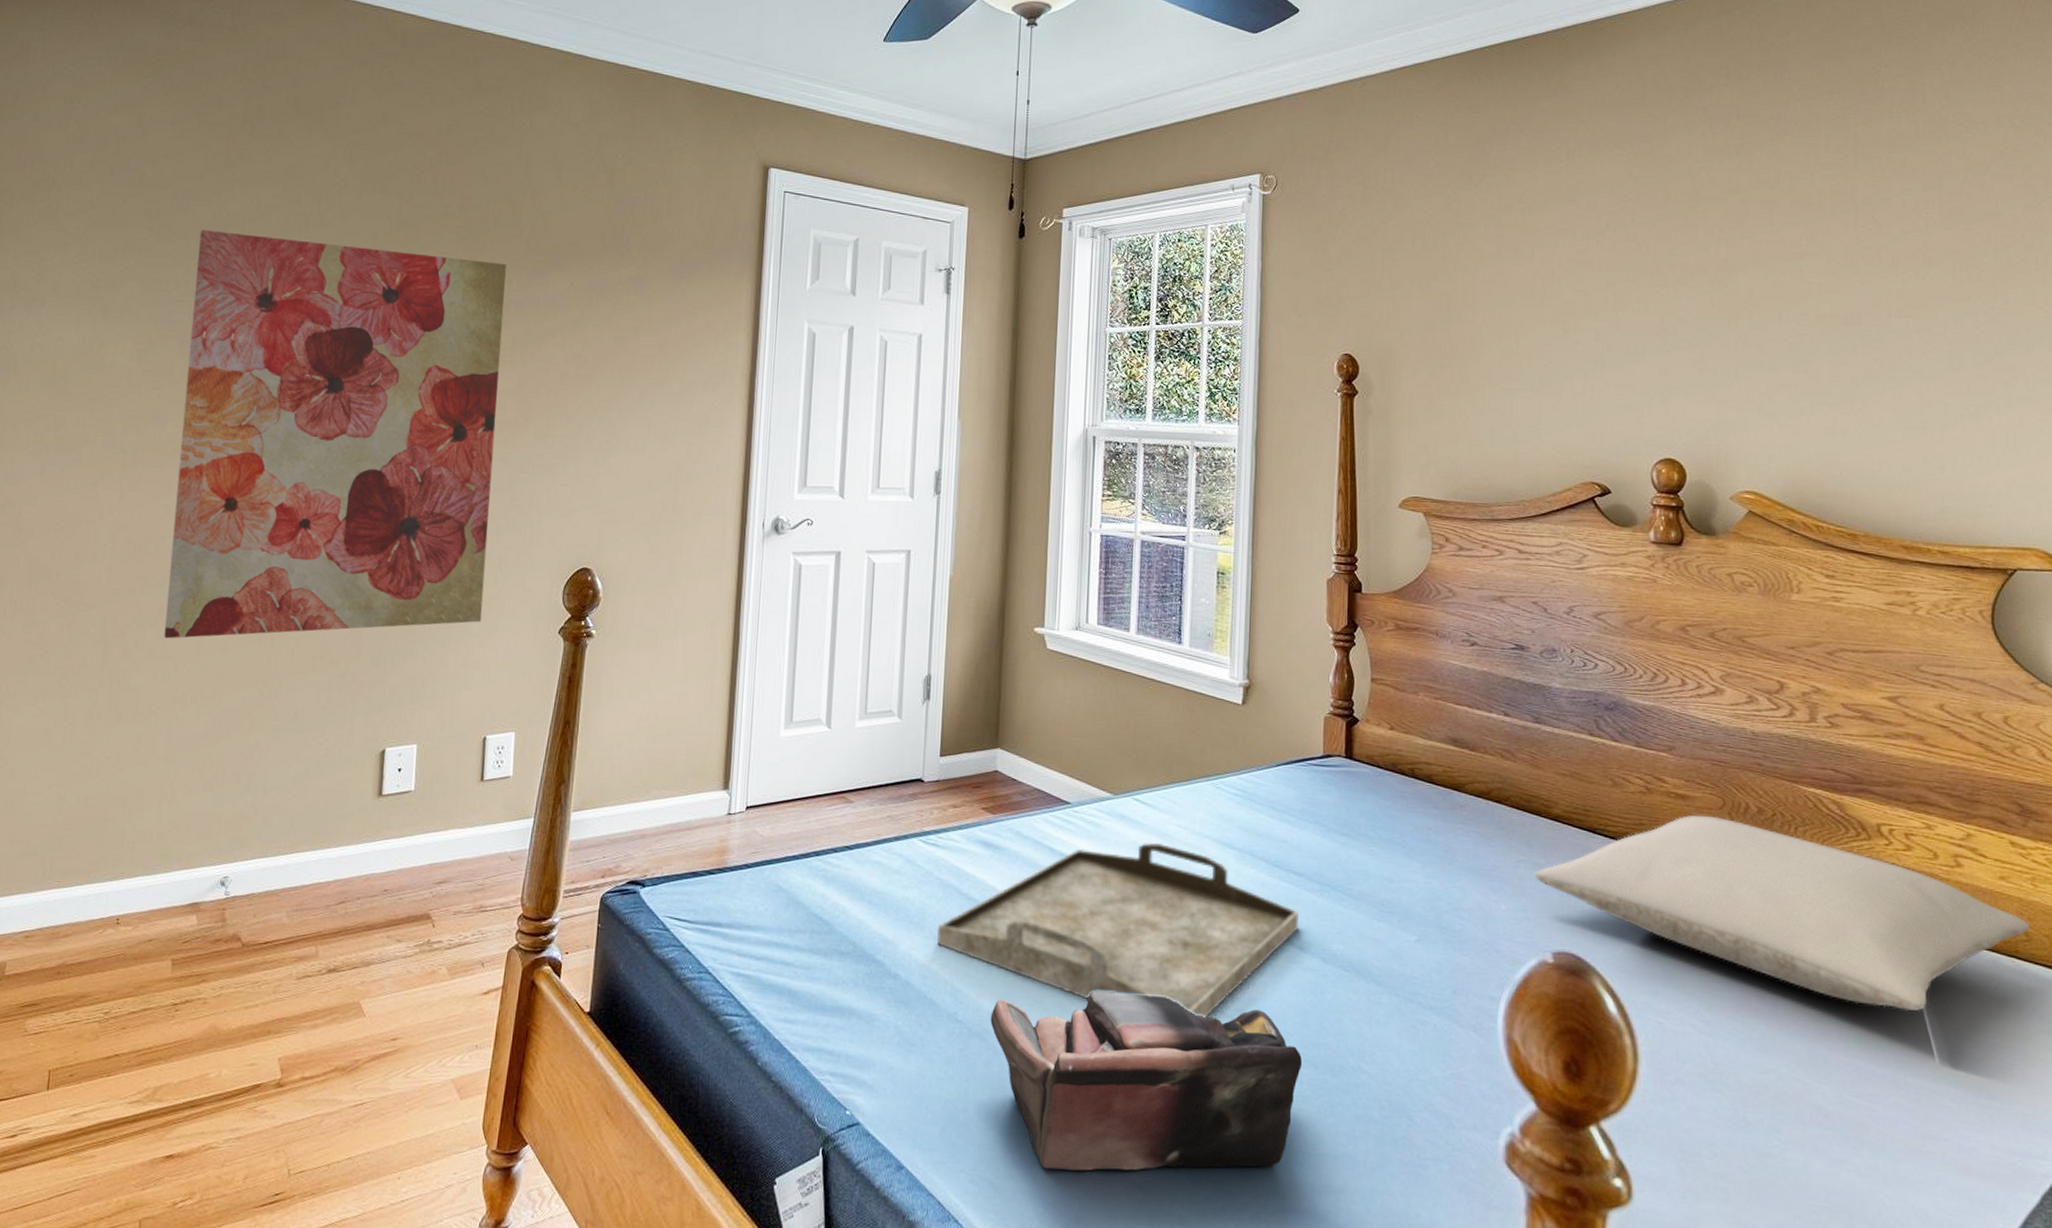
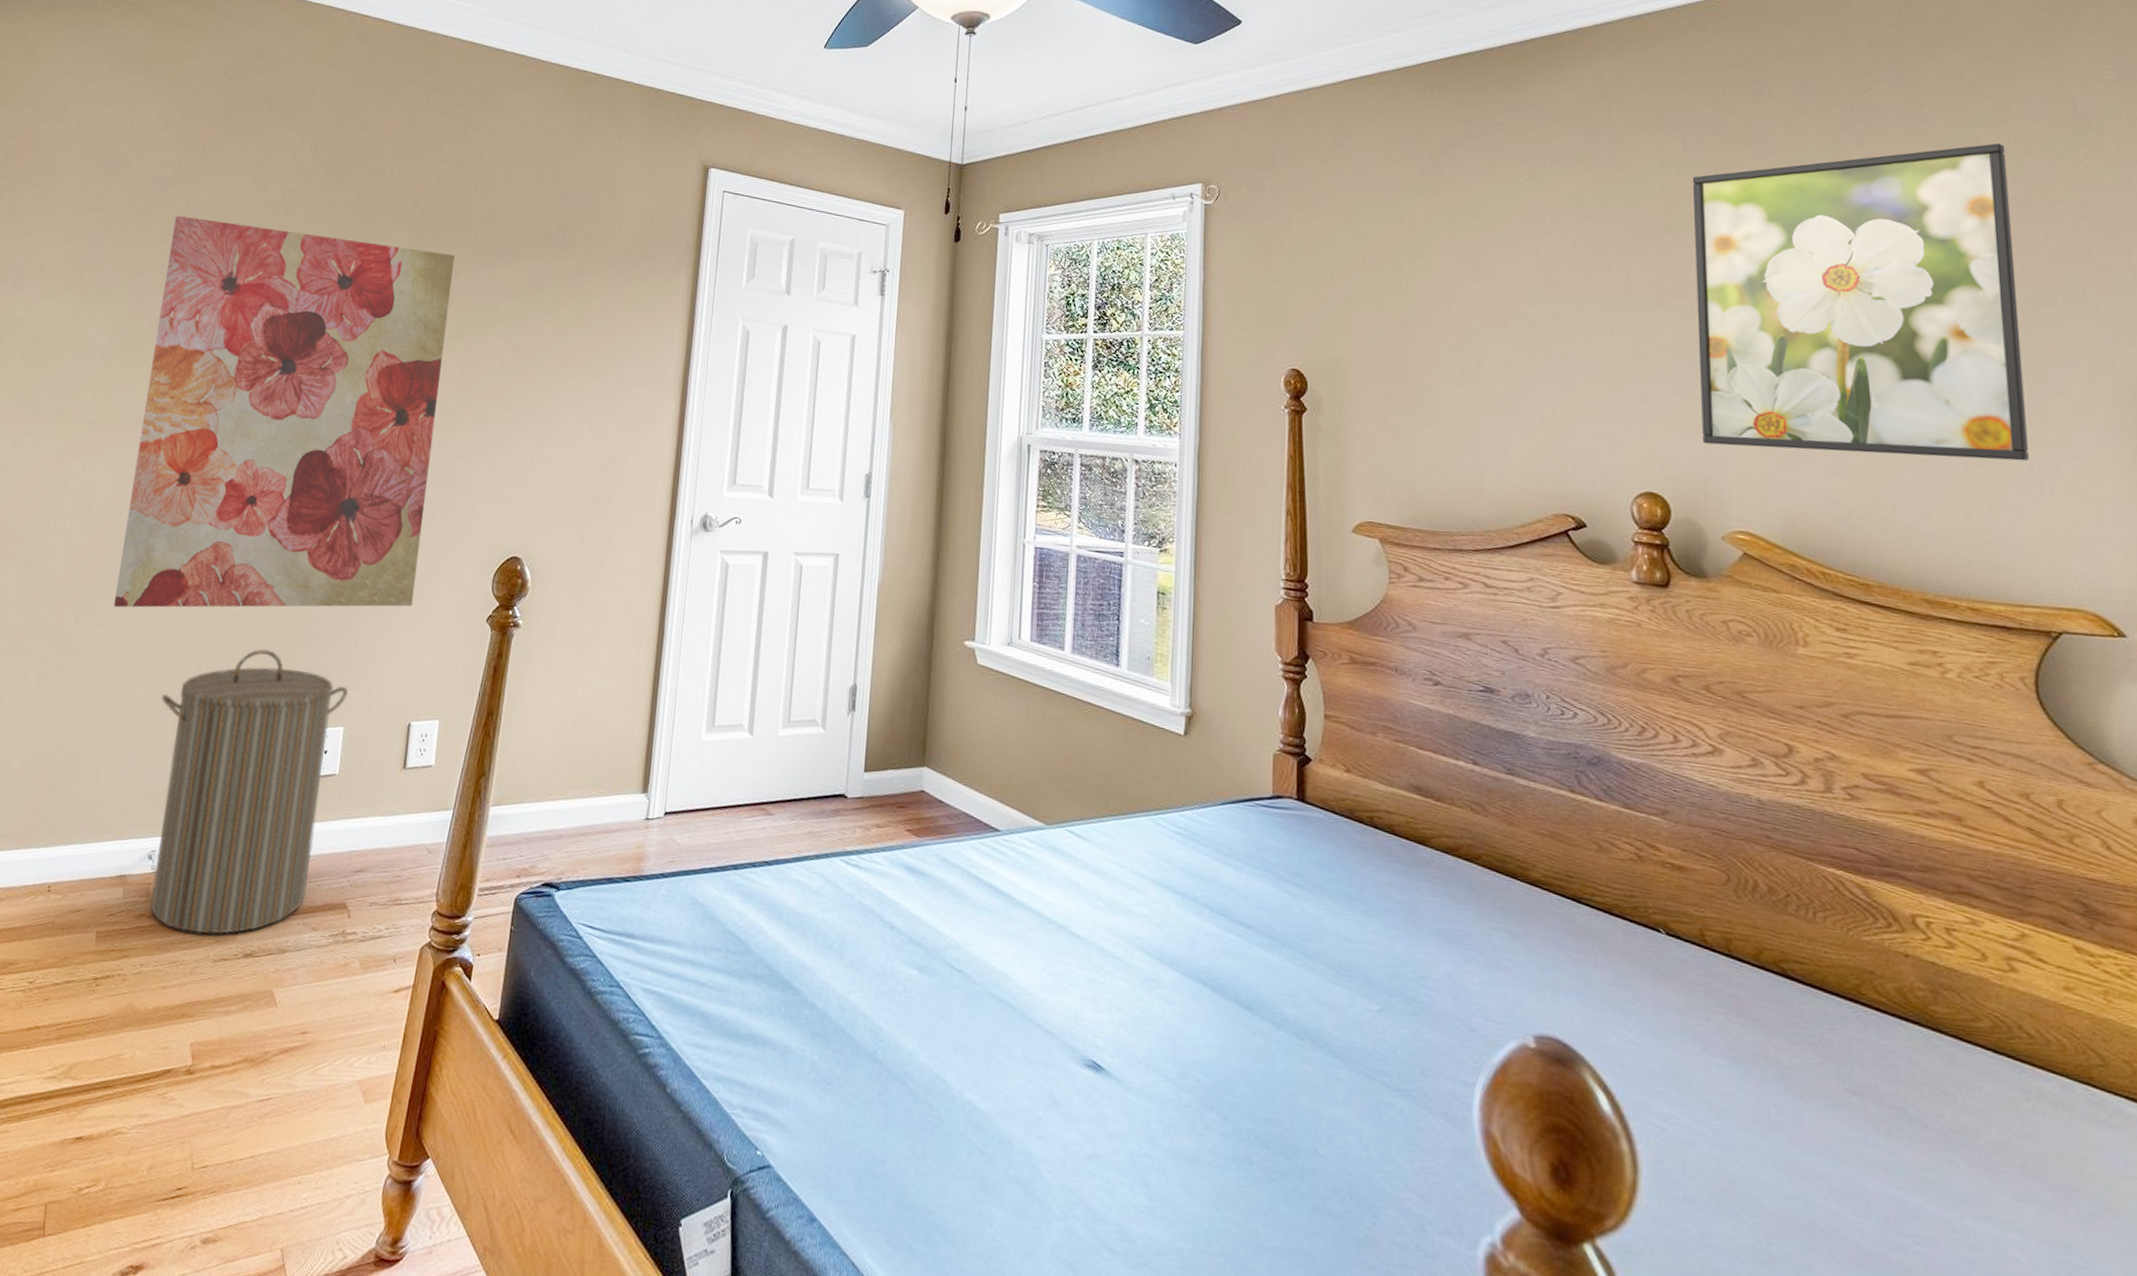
laundry hamper: none [222,672,419,954] -> present [149,649,348,935]
serving tray: present [937,842,1299,1017] -> none [857,879,1247,1079]
tote bag: present [990,991,1303,1171] -> none [911,1039,1252,1257]
pillow: present [1535,815,2030,1012] -> none [1512,889,2105,1140]
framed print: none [1716,121,1998,417] -> present [1692,143,2029,461]

